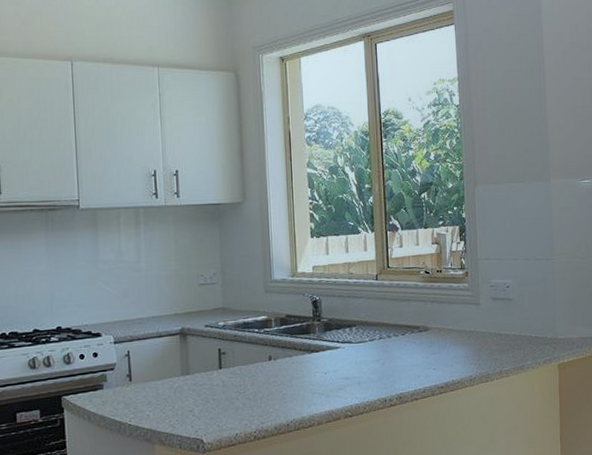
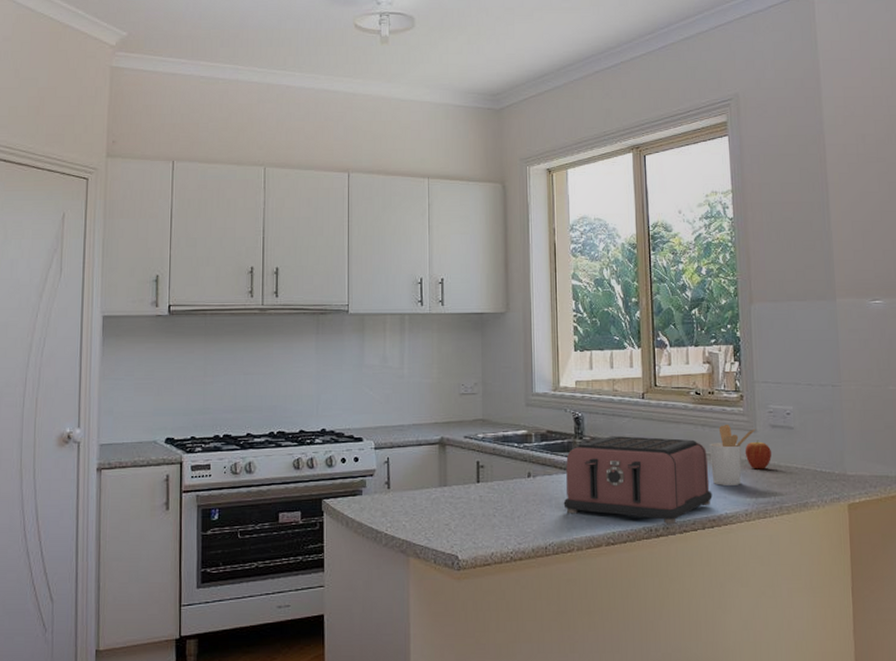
toaster: none [303,315,441,395] -> present [563,435,713,525]
utensil holder: none [437,299,479,356] -> present [709,424,756,485]
fruit: none [469,312,493,339] -> present [744,440,771,470]

